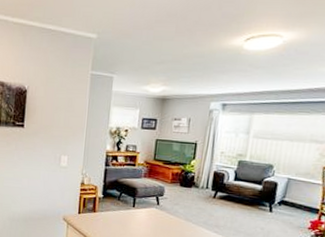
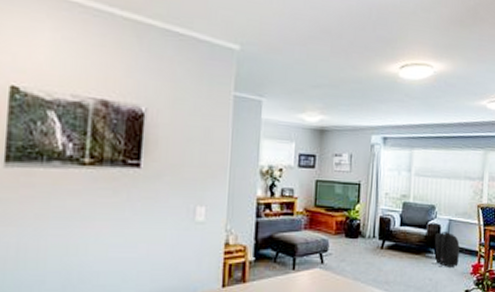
backpack: none [264,189,298,221] -> present [431,232,460,267]

